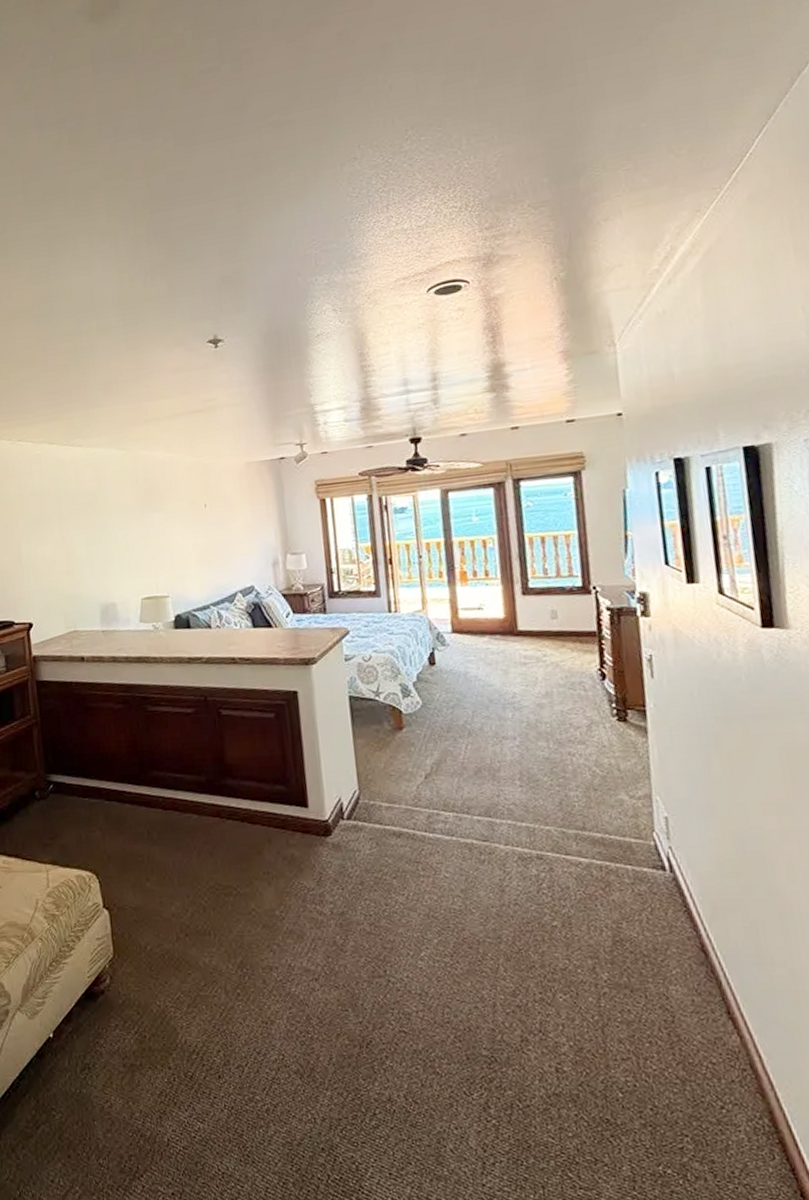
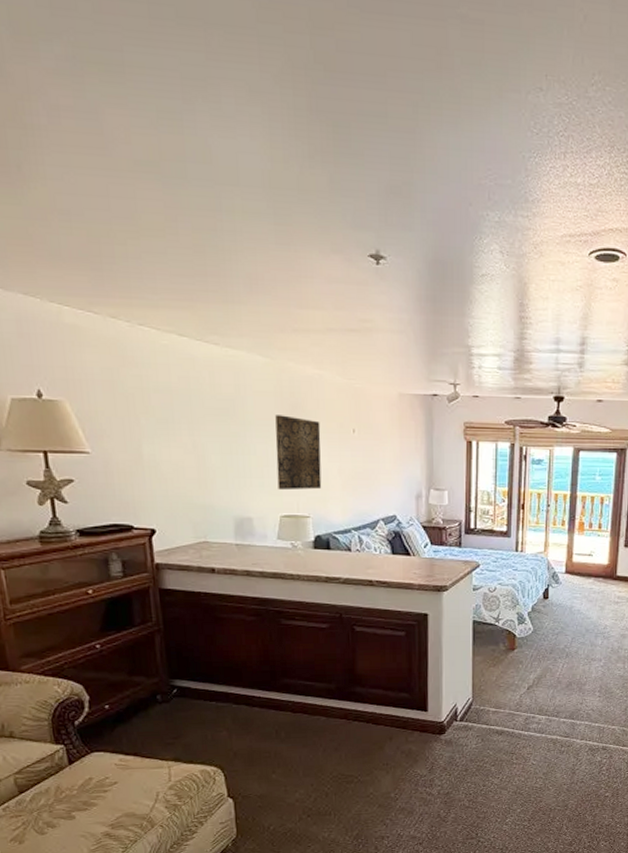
wall art: none [132,500,179,573] -> present [275,415,322,491]

